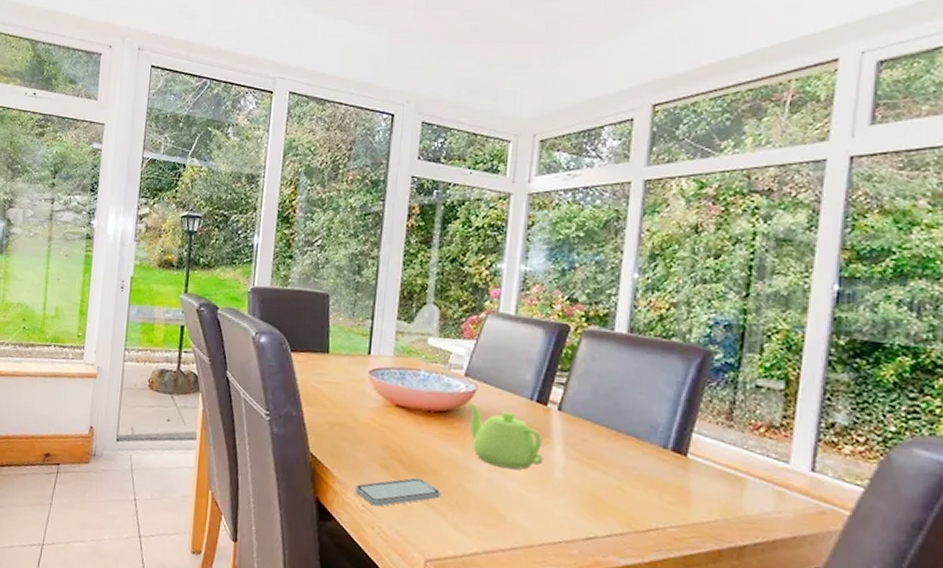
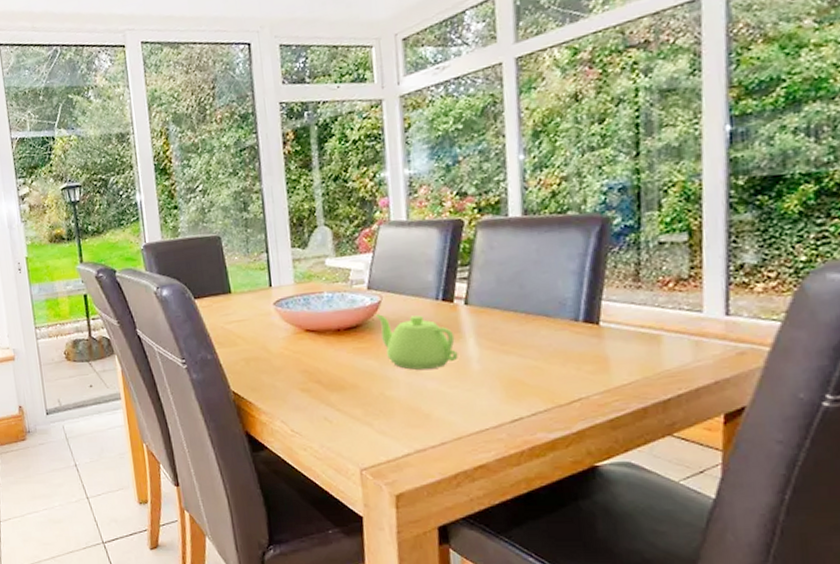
smartphone: present [355,477,442,507] -> none [281,395,365,429]

